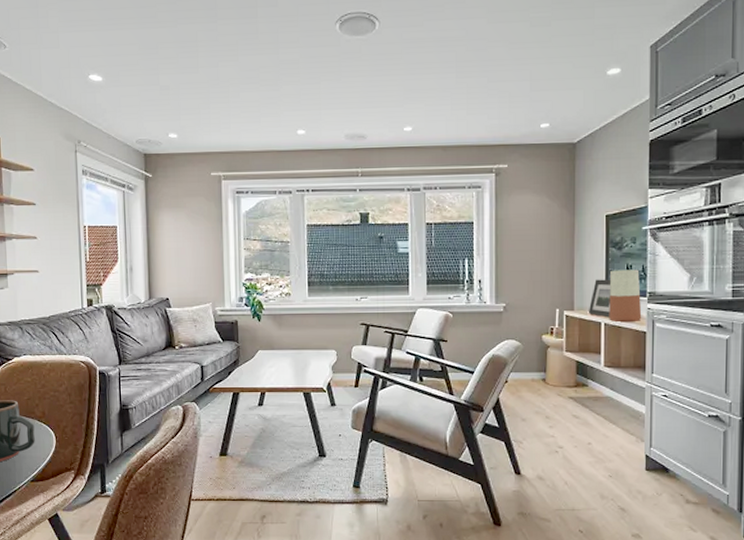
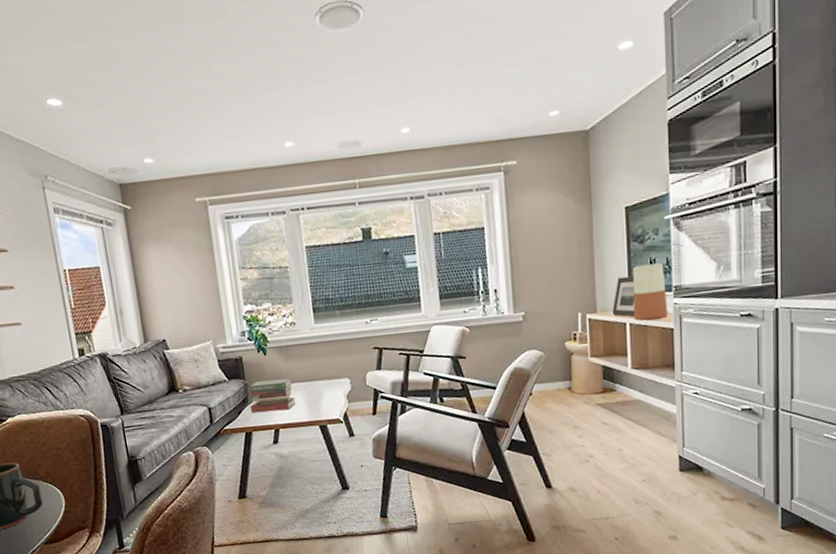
books: none [240,345,283,375] -> present [249,378,296,413]

